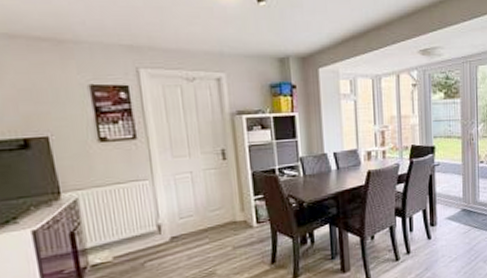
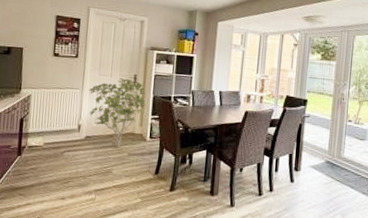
shrub: none [162,156,244,244] -> present [89,78,146,148]

